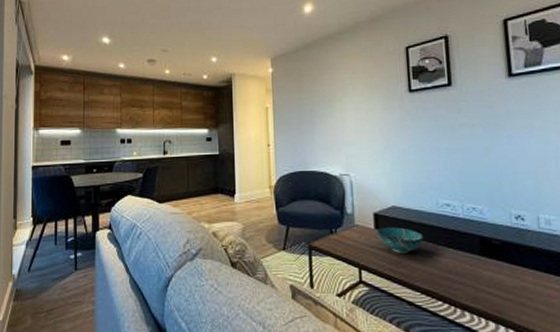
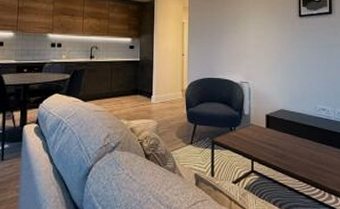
decorative bowl: present [377,227,424,253] -> none [267,126,304,148]

